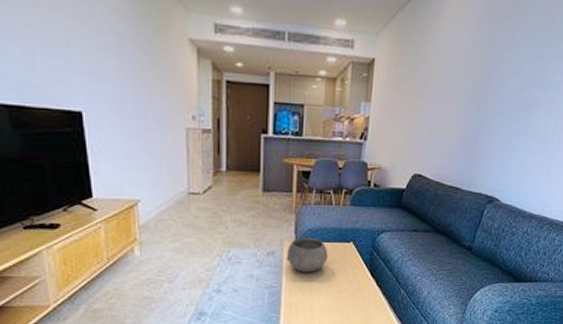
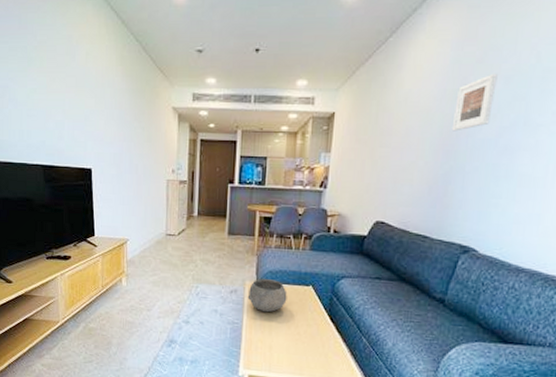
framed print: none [482,30,522,86] -> present [451,73,498,132]

